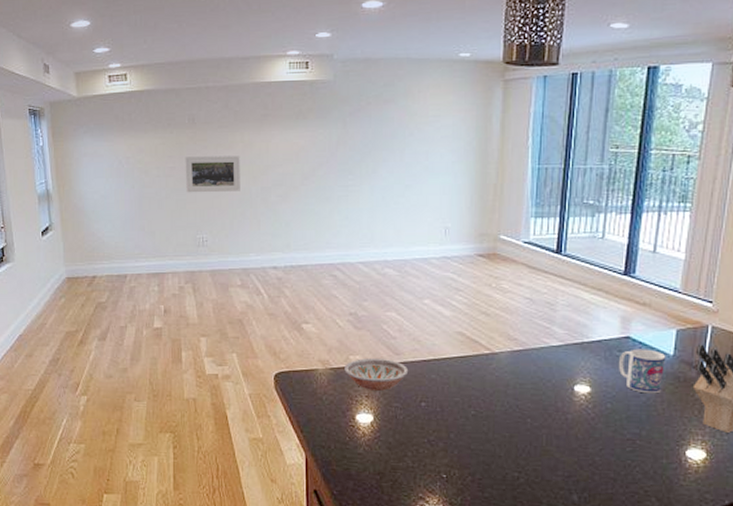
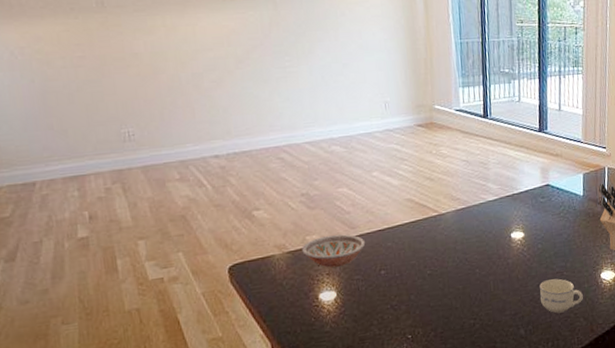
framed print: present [185,156,240,193] -> none [96,41,168,84]
cup: none [603,446,659,487] -> present [540,278,583,313]
mug: present [619,348,666,394] -> none [543,193,578,231]

